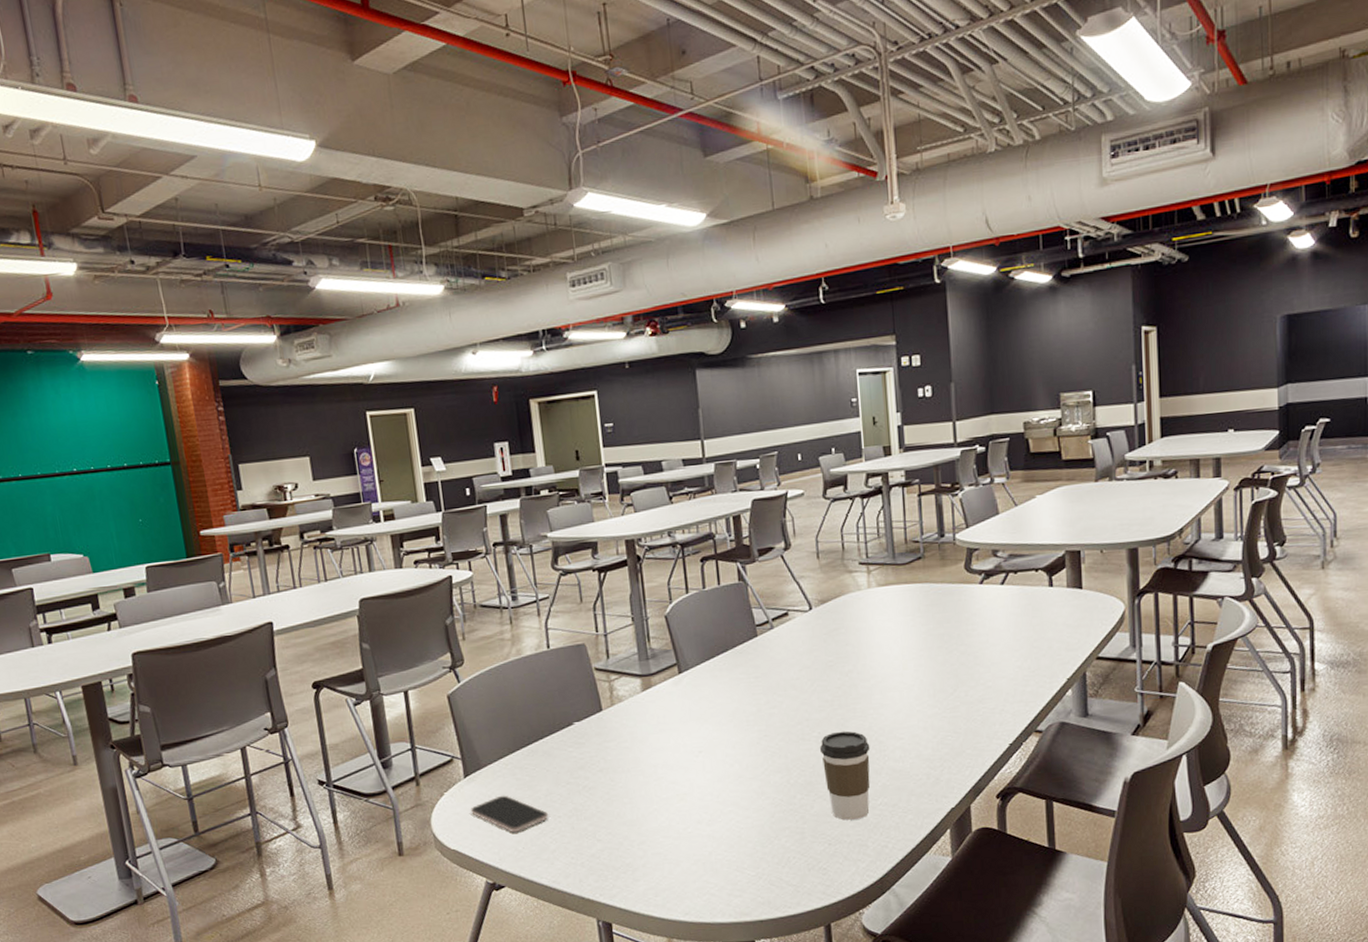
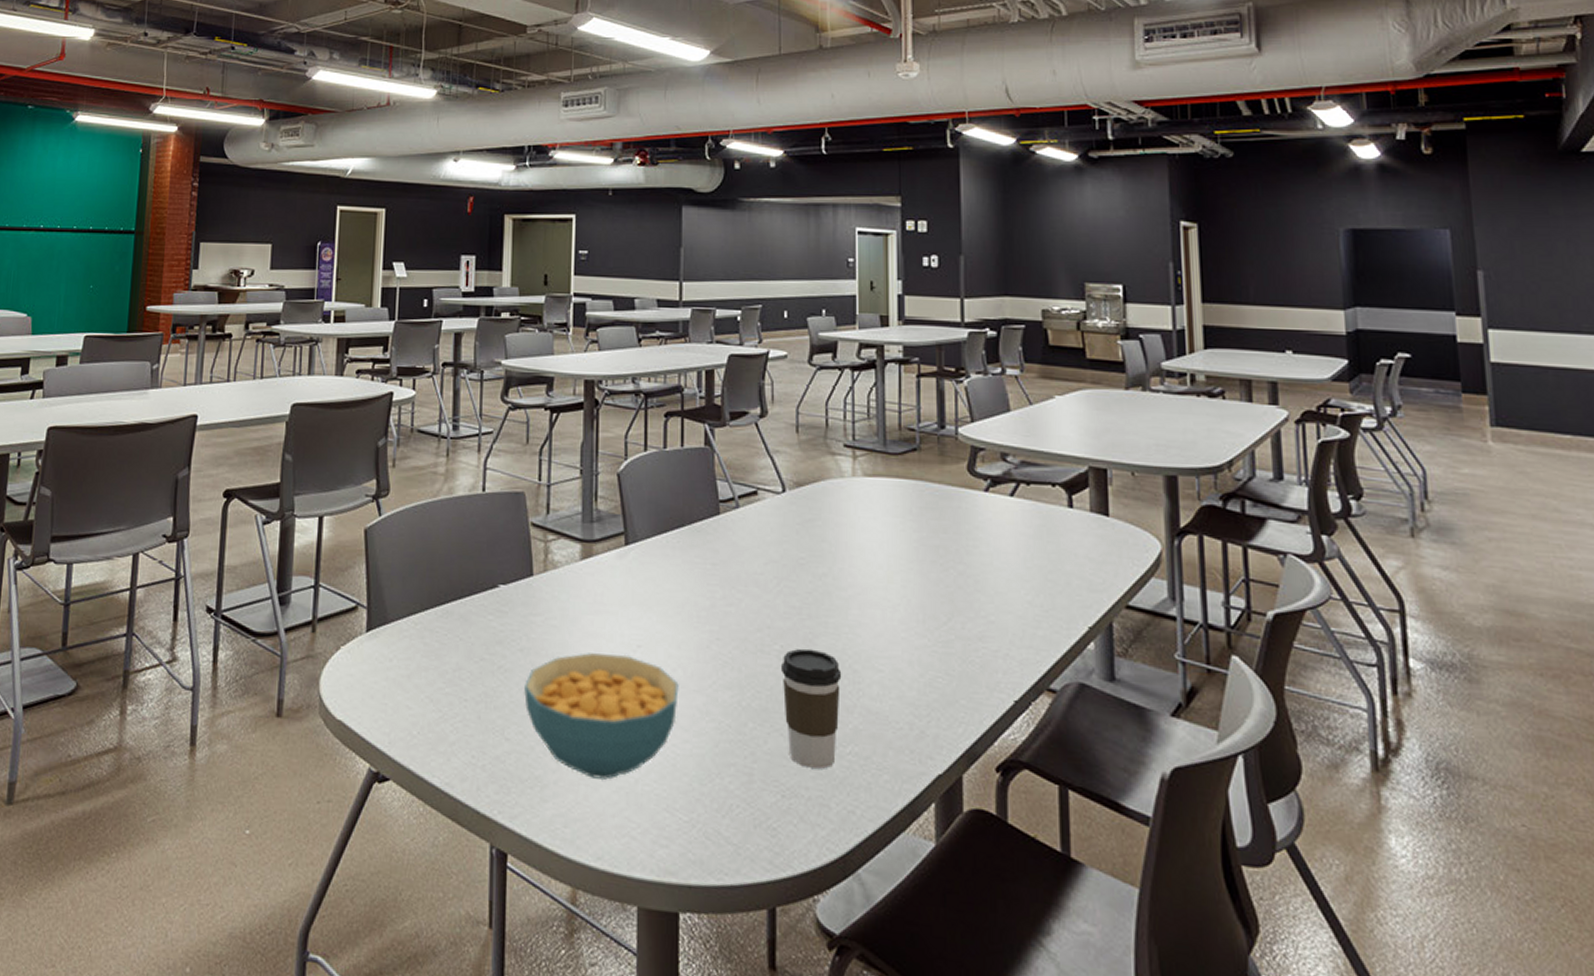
smartphone: present [470,795,549,832] -> none [366,661,454,711]
cereal bowl: none [607,760,738,857] -> present [524,653,679,780]

